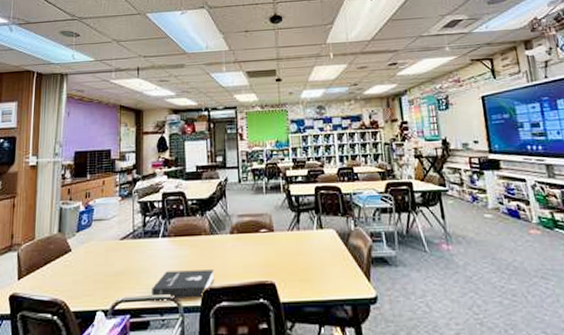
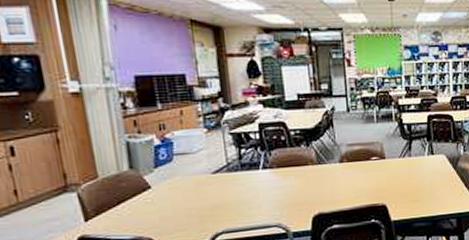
booklet: present [152,269,215,299] -> none [256,197,325,227]

